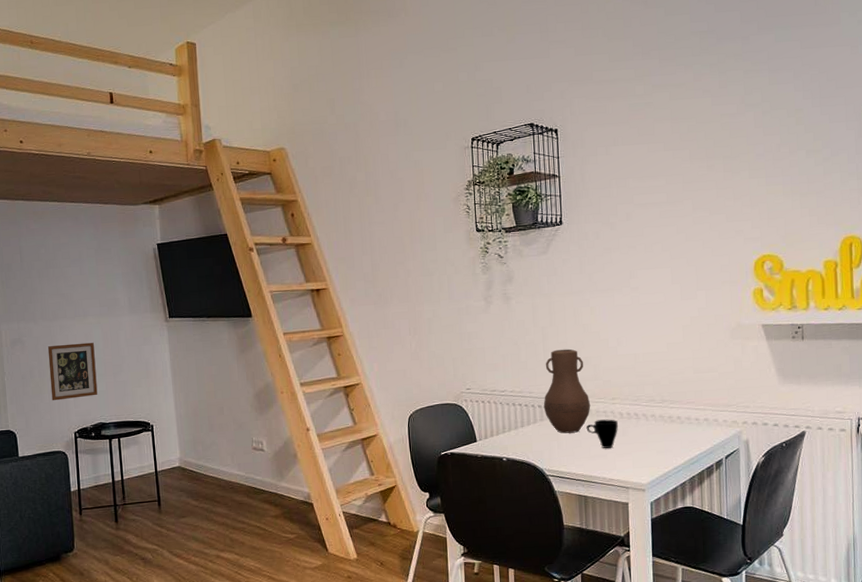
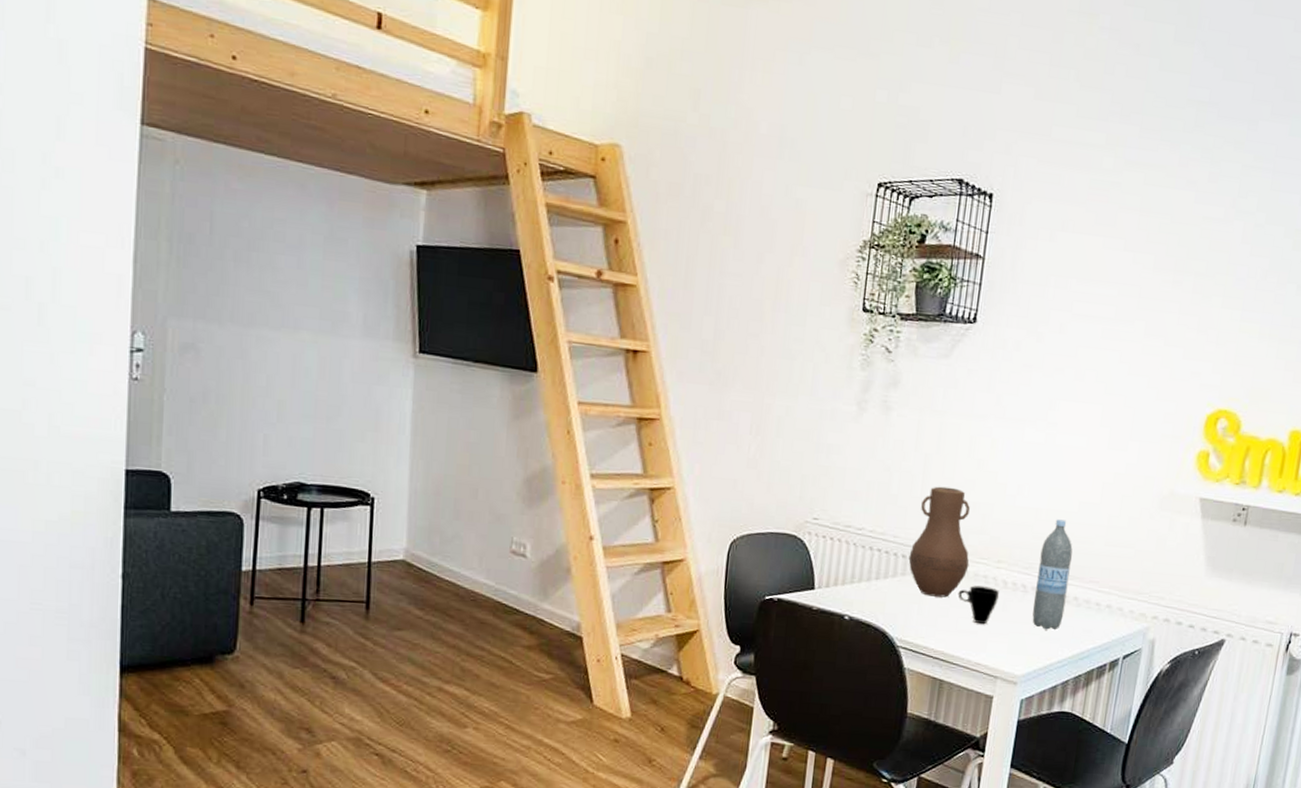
picture frame: present [47,342,98,401] -> none [230,362,304,444]
water bottle: none [644,359,672,445] -> present [1032,519,1073,631]

